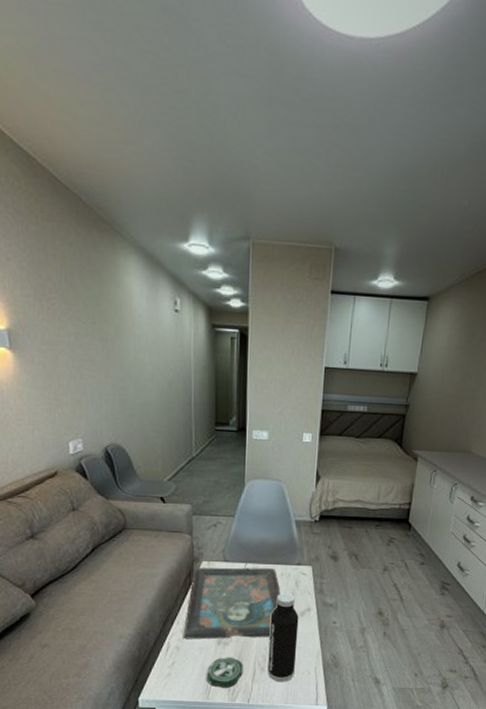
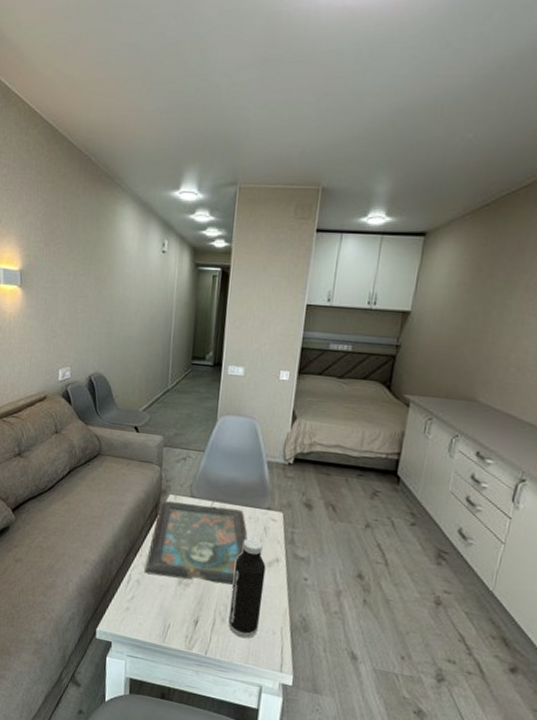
coaster: present [207,657,243,688] -> none [165,599,203,634]

